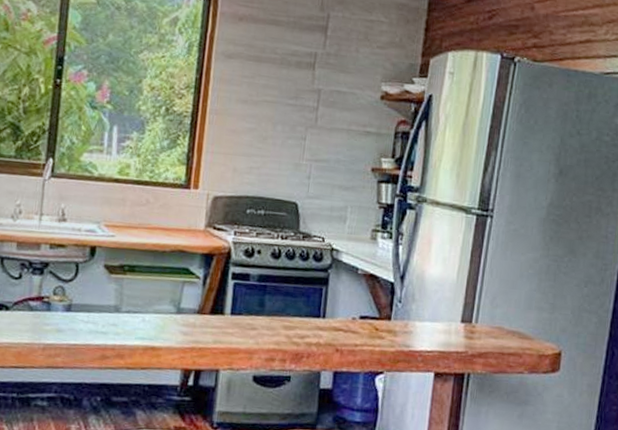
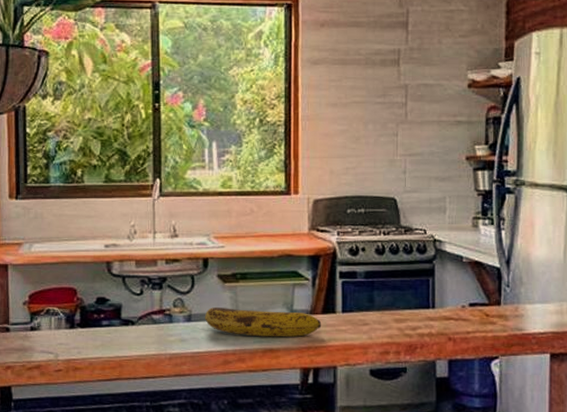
fruit: none [85,298,209,337] -> present [204,306,322,338]

